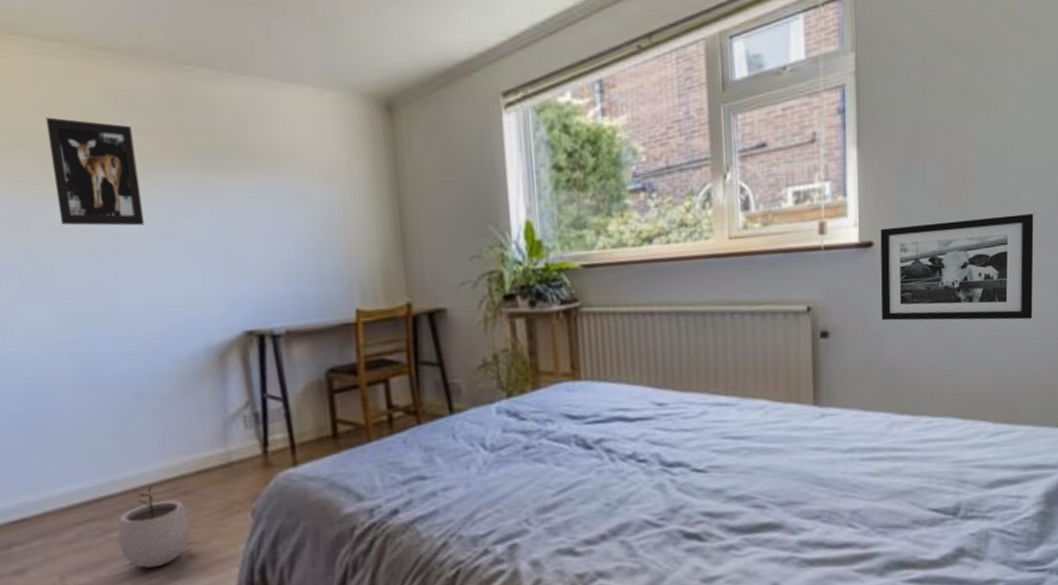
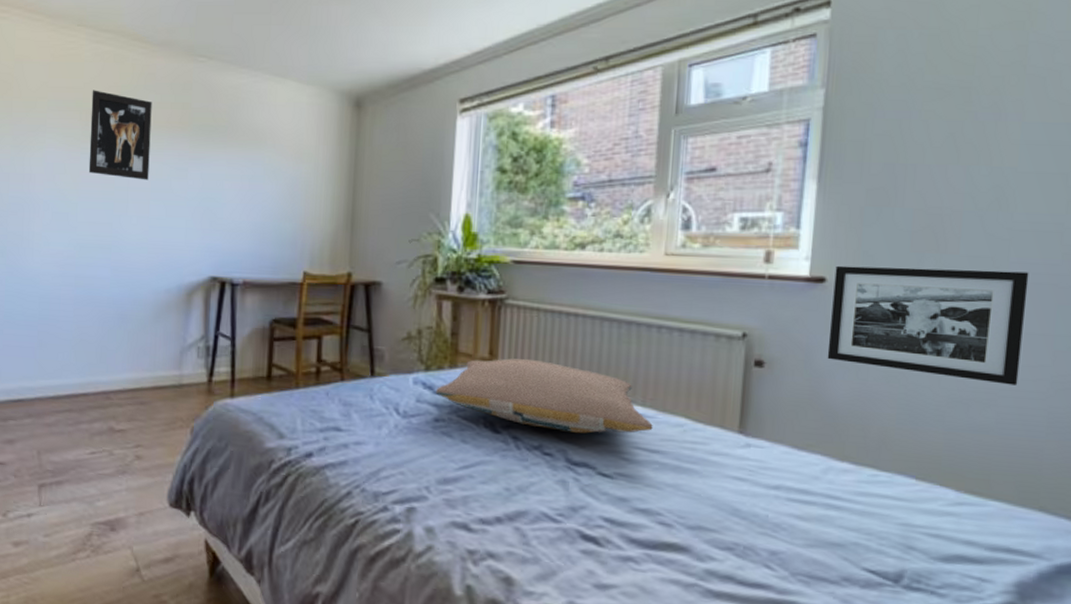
plant pot: present [117,486,191,568] -> none [84,392,142,460]
pillow: none [521,366,737,436] -> present [435,358,653,434]

